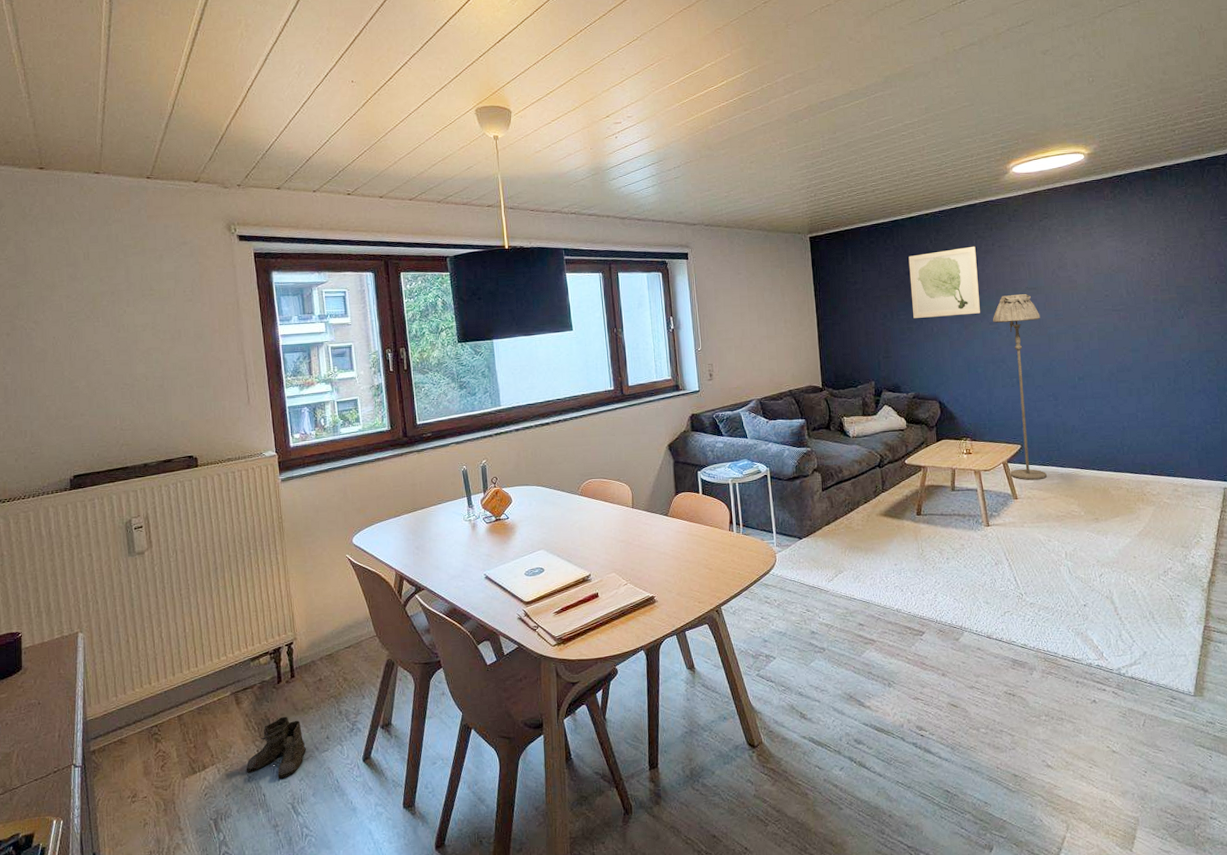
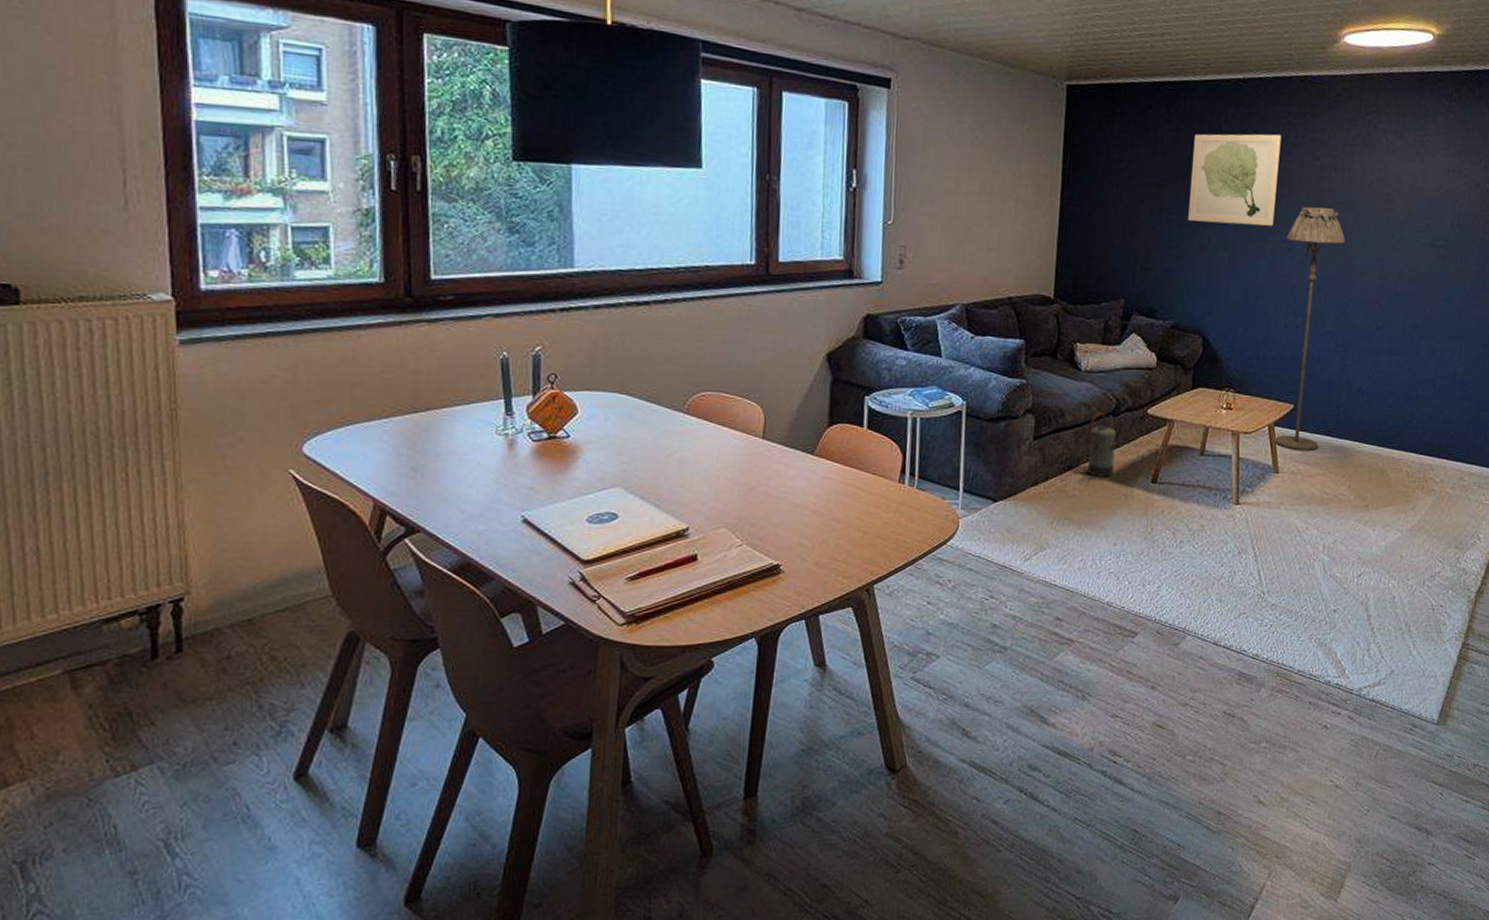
boots: present [247,716,315,779] -> none [85,710,210,803]
watering can: none [862,465,886,514] -> present [1087,411,1119,477]

